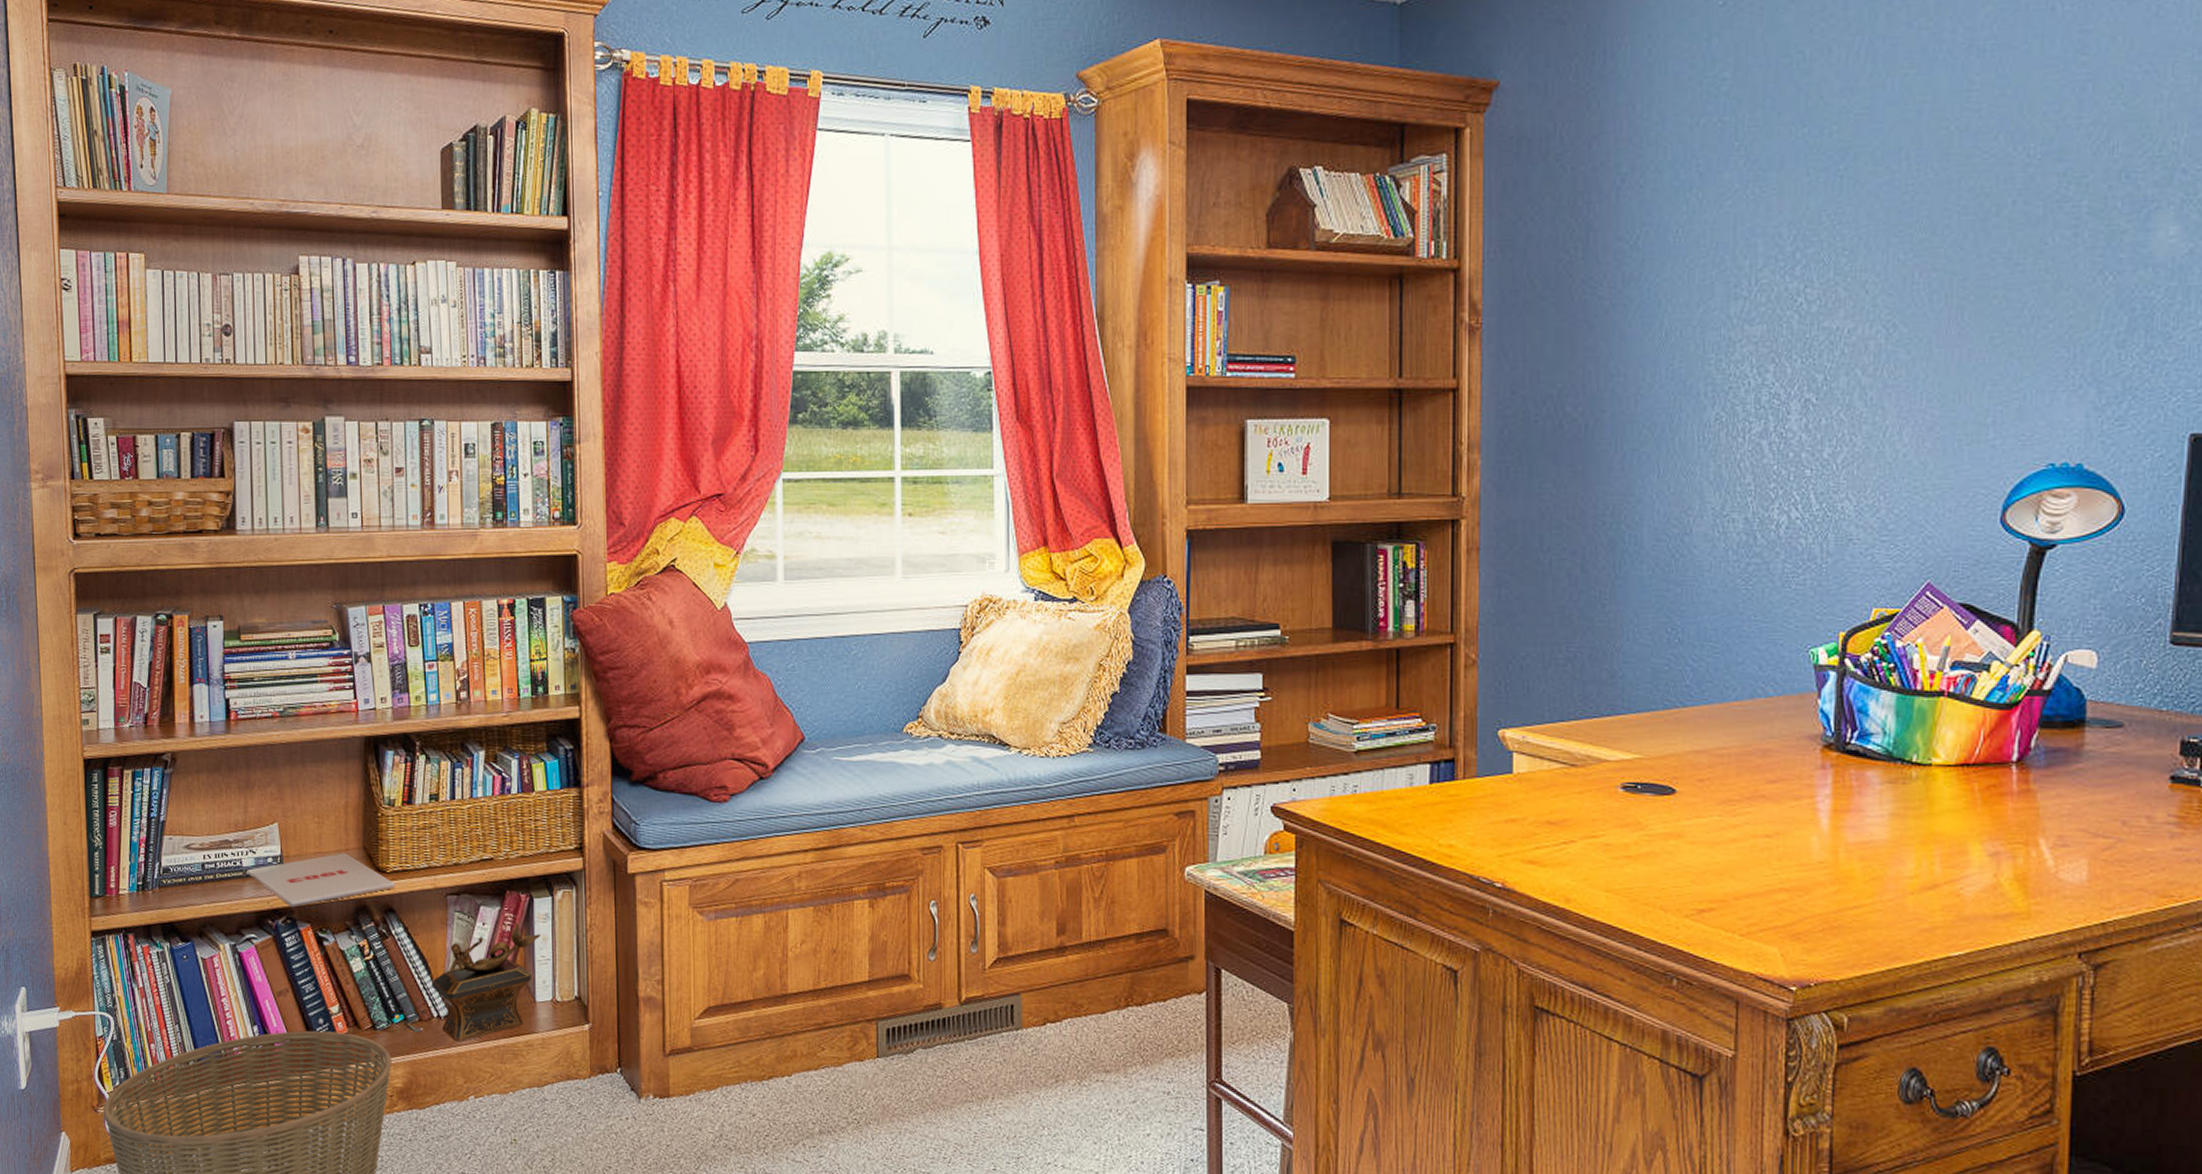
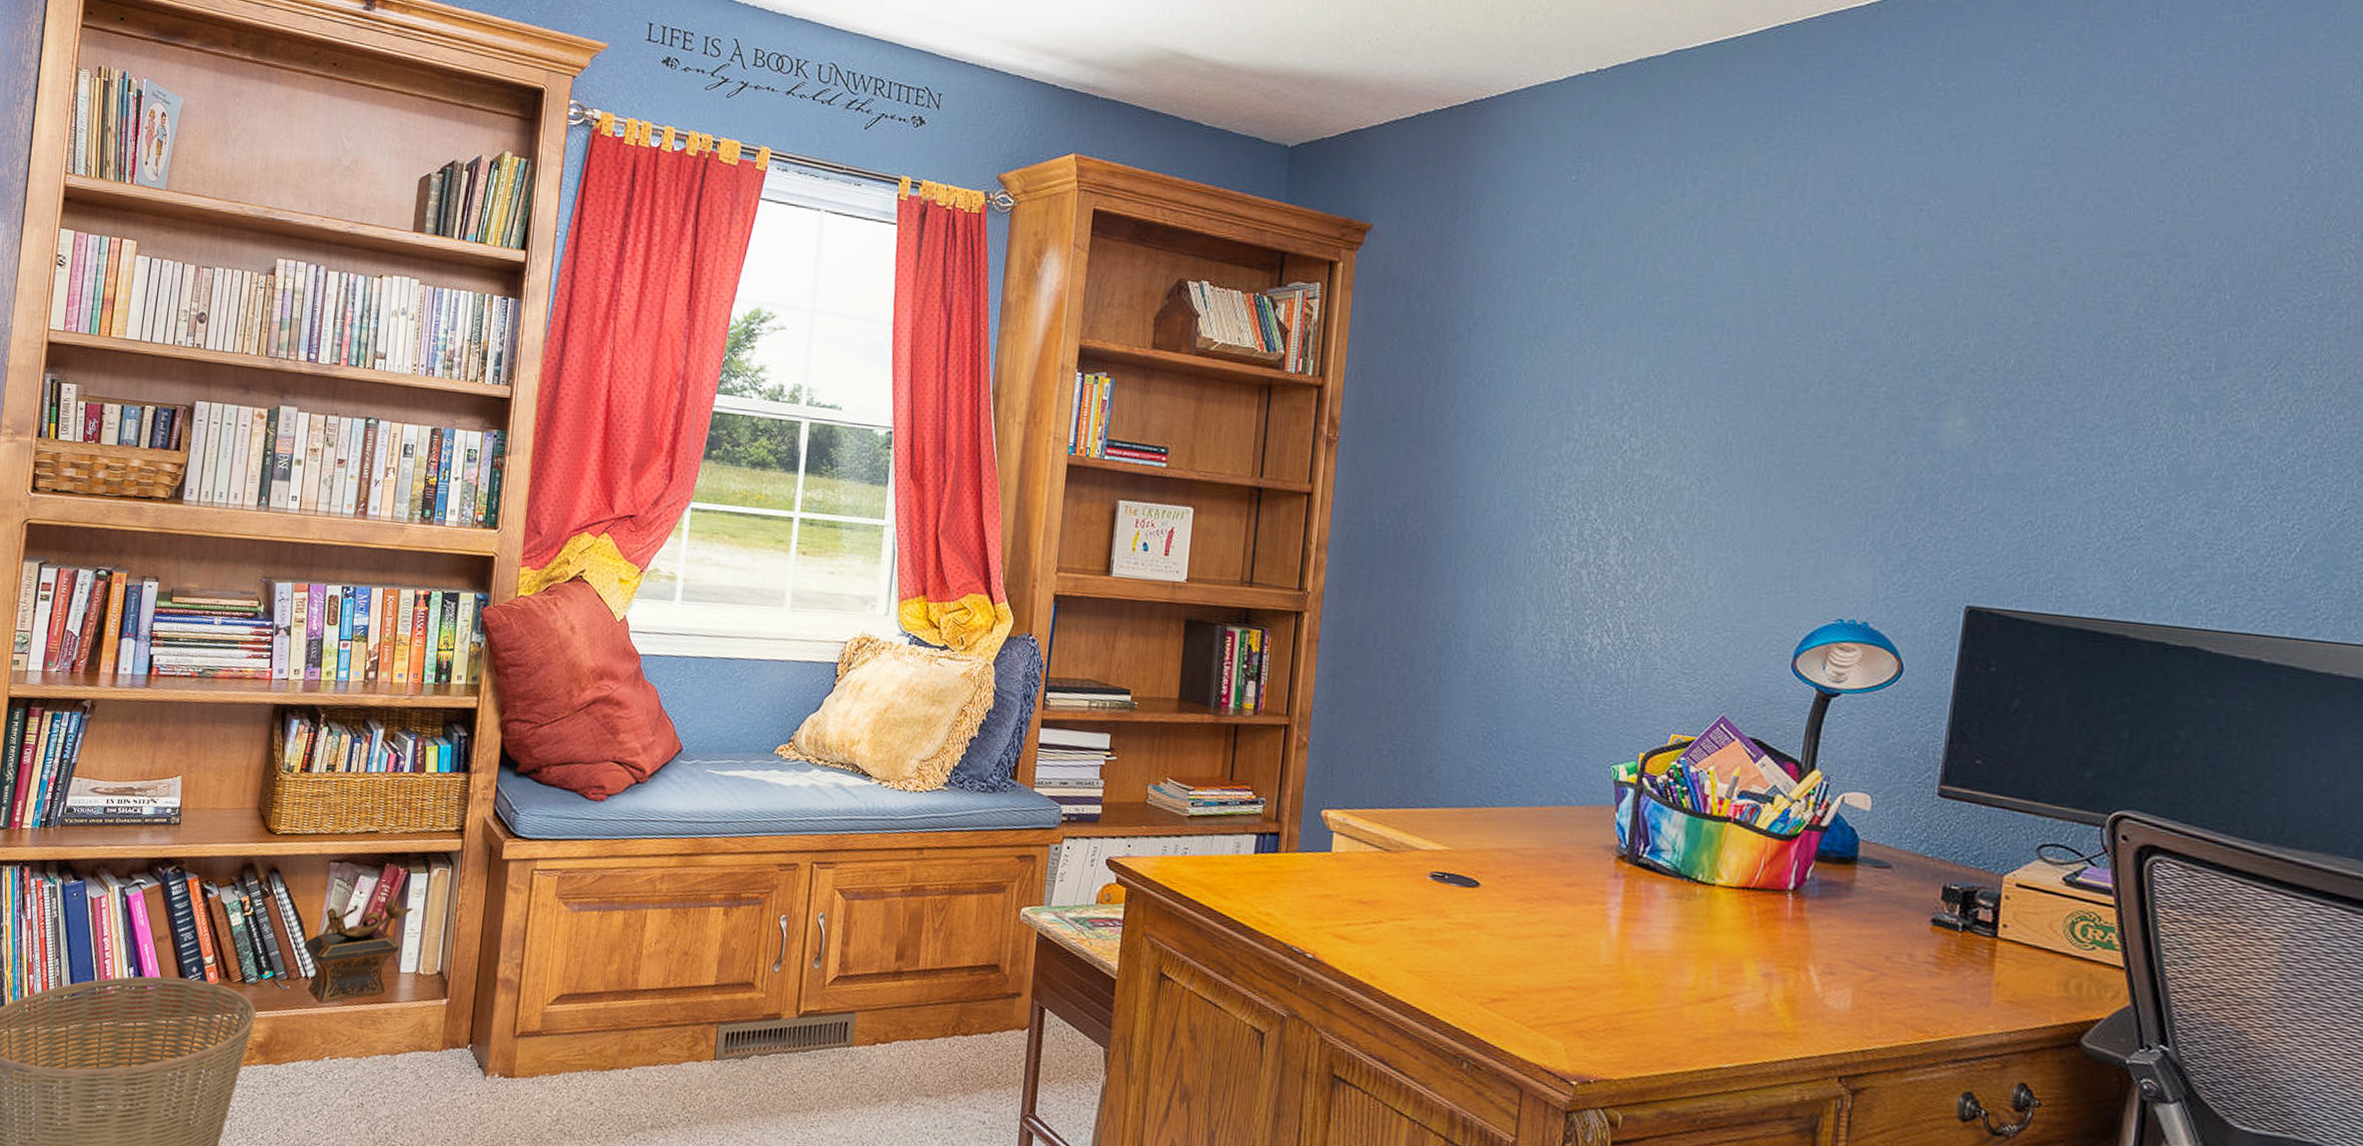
magazine: present [247,853,396,908] -> none [145,811,283,858]

